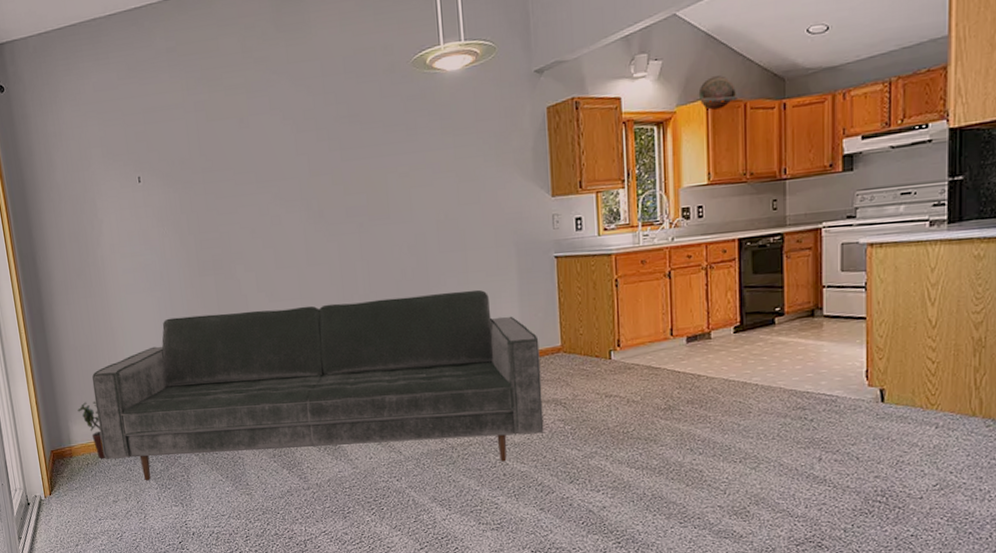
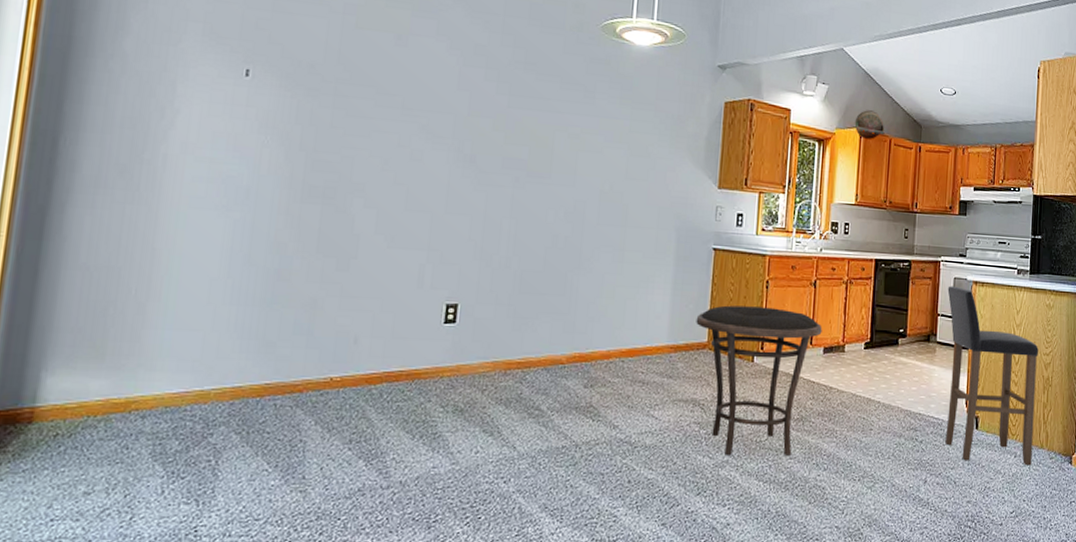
potted plant: present [77,401,105,458] -> none [62,345,98,428]
sofa: present [91,289,544,481] -> none [87,248,686,466]
side table: none [547,304,683,447] -> present [696,305,822,456]
bar stool: none [833,252,964,436] -> present [945,286,1039,466]

